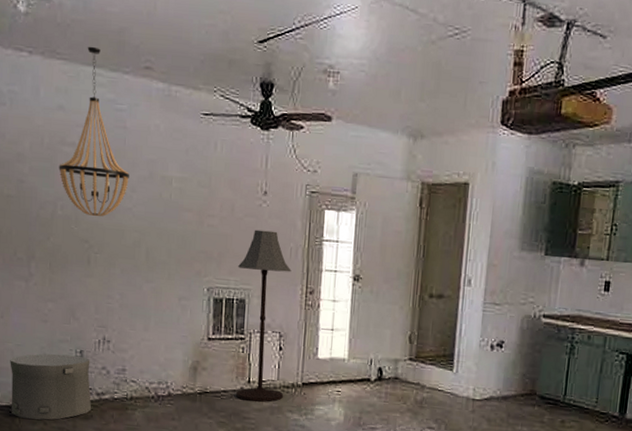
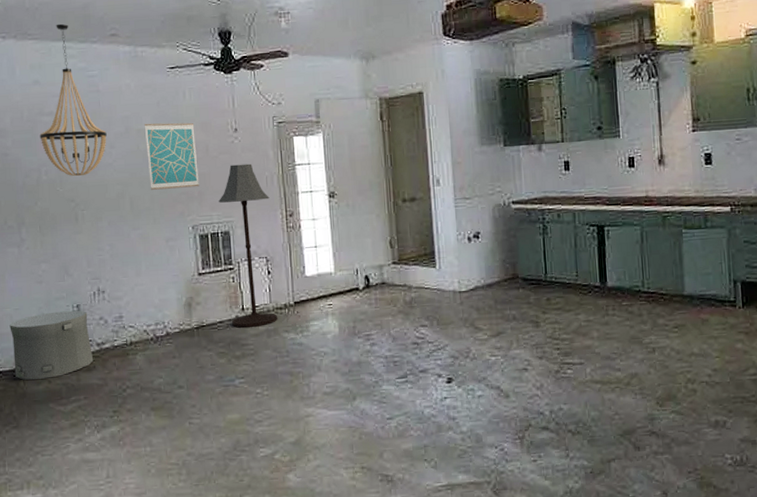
wall art: none [168,171,222,248] -> present [144,122,199,190]

